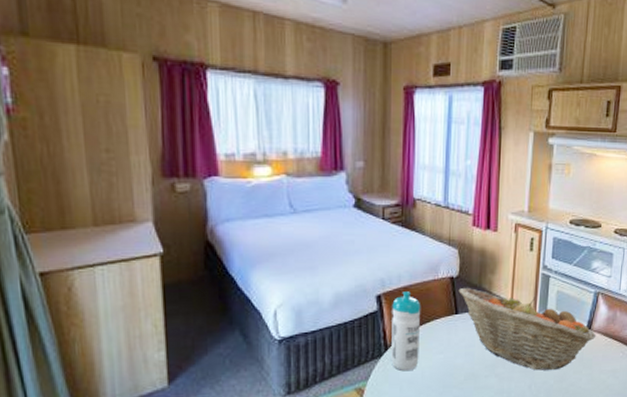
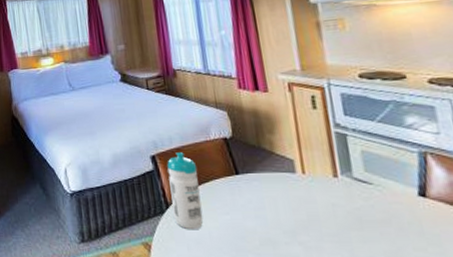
fruit basket: present [458,287,596,371] -> none [235,147,438,243]

